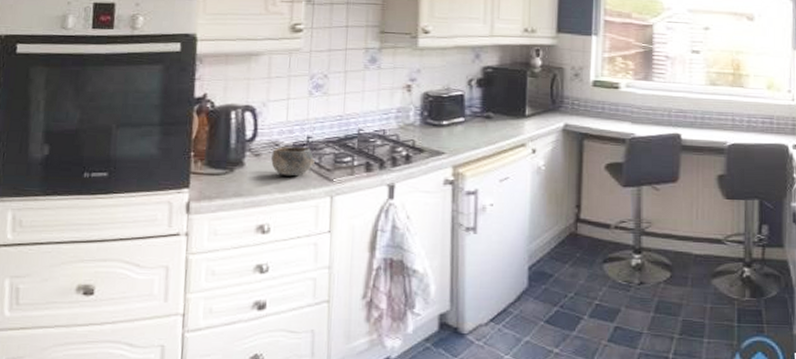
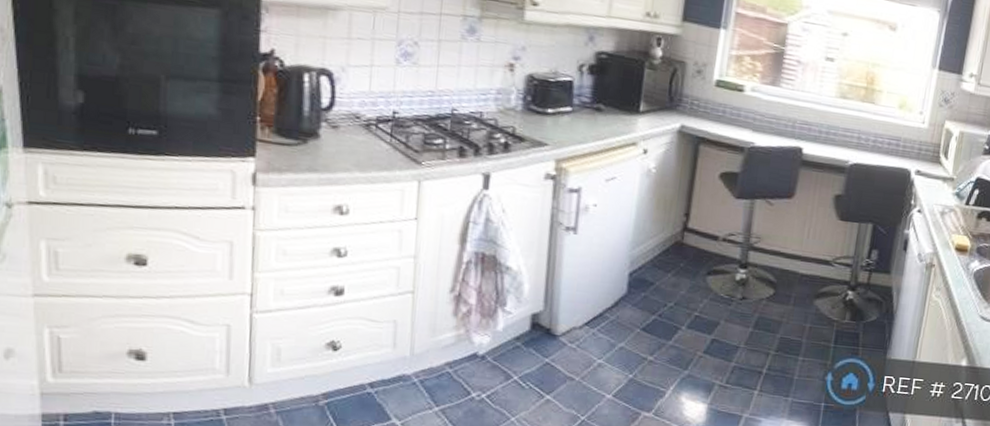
bowl: present [271,146,315,177] -> none [351,120,401,156]

